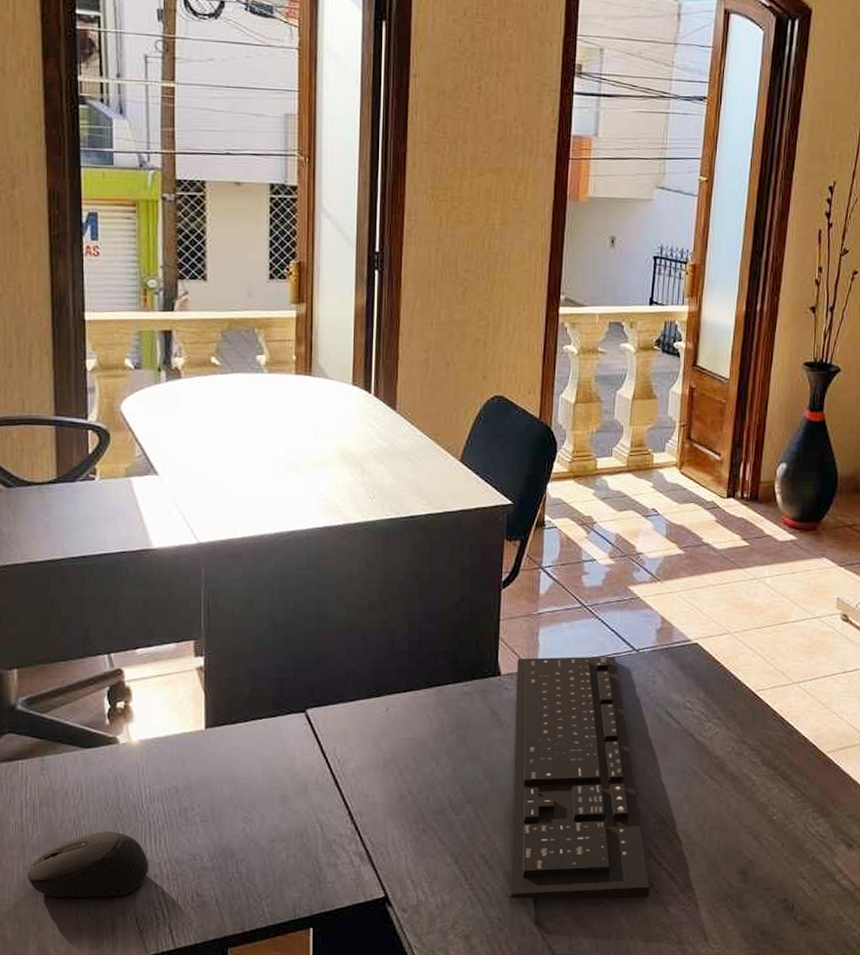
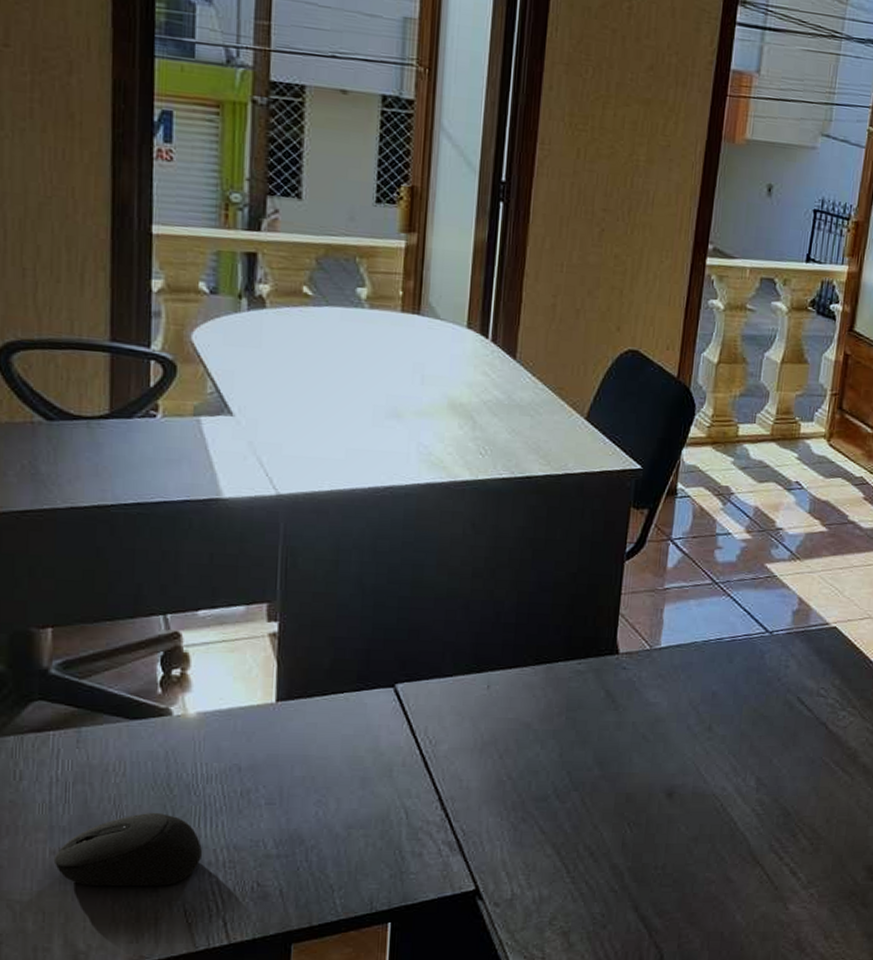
keyboard: present [510,656,650,899] -> none [616,636,770,894]

